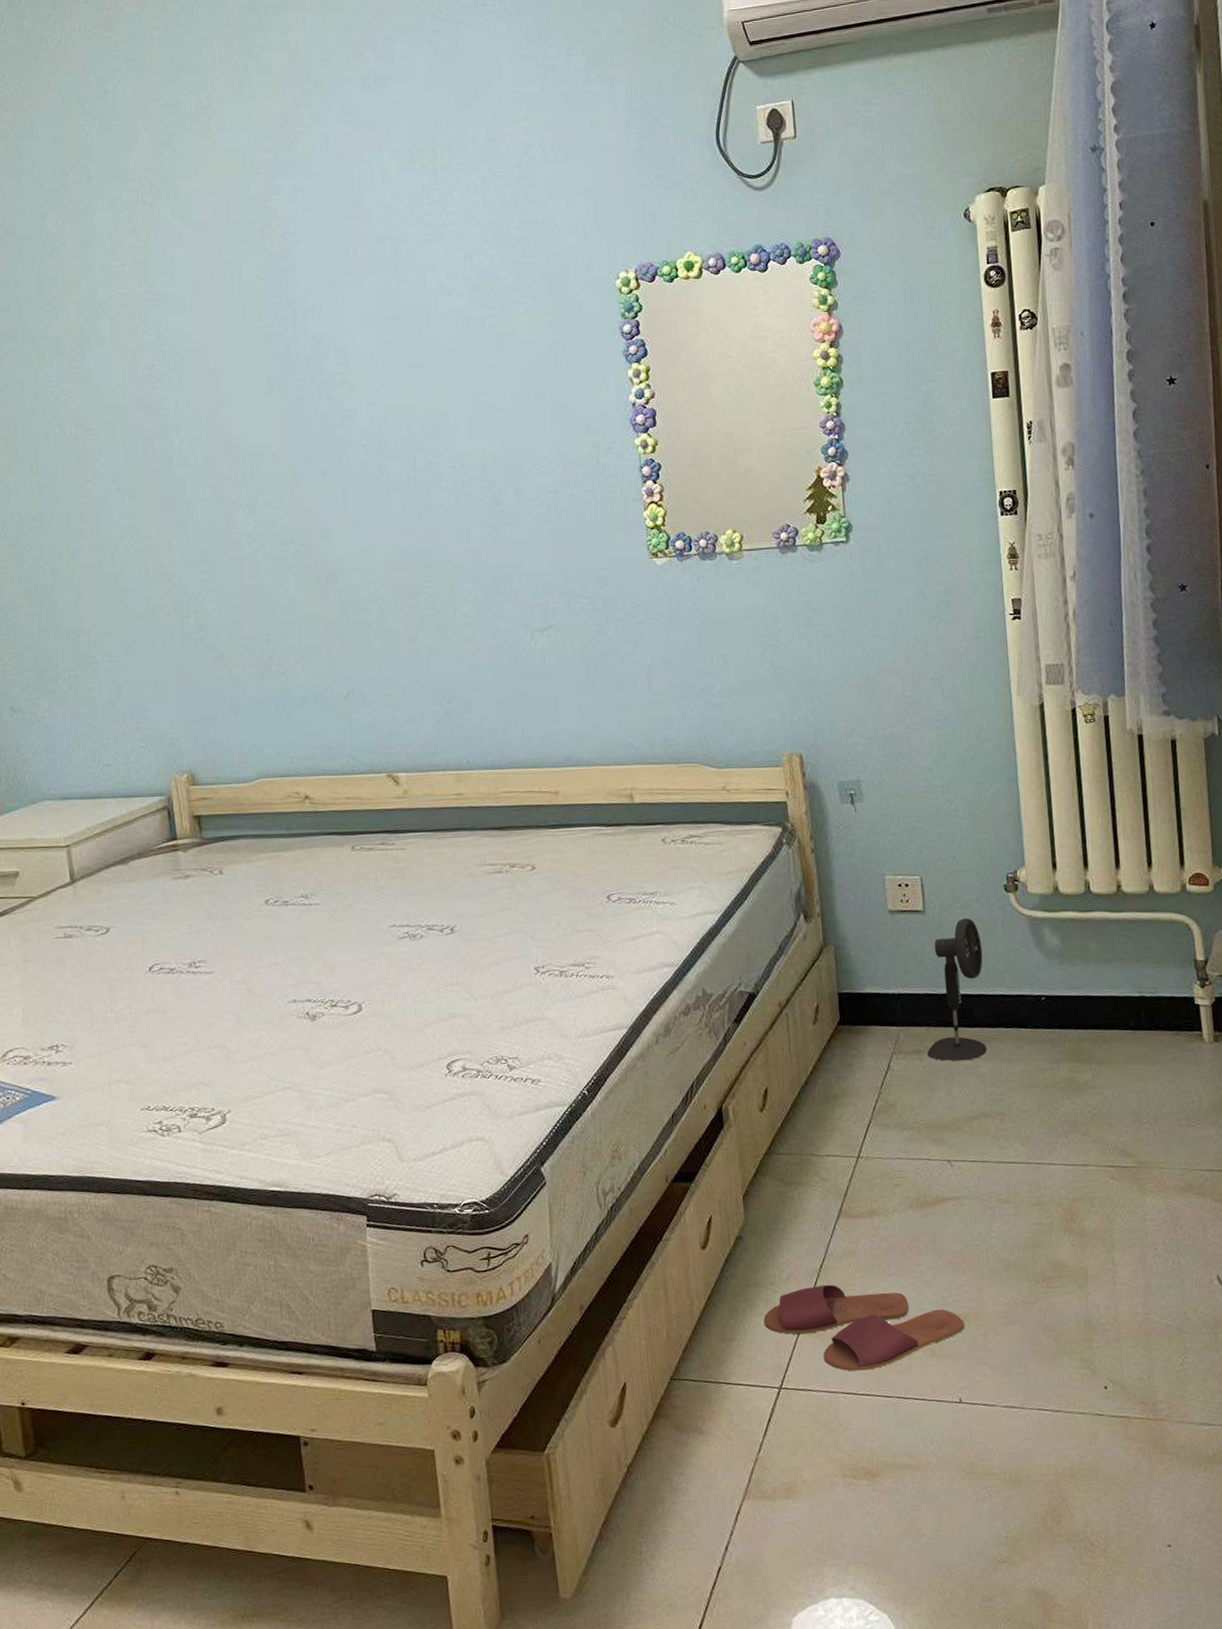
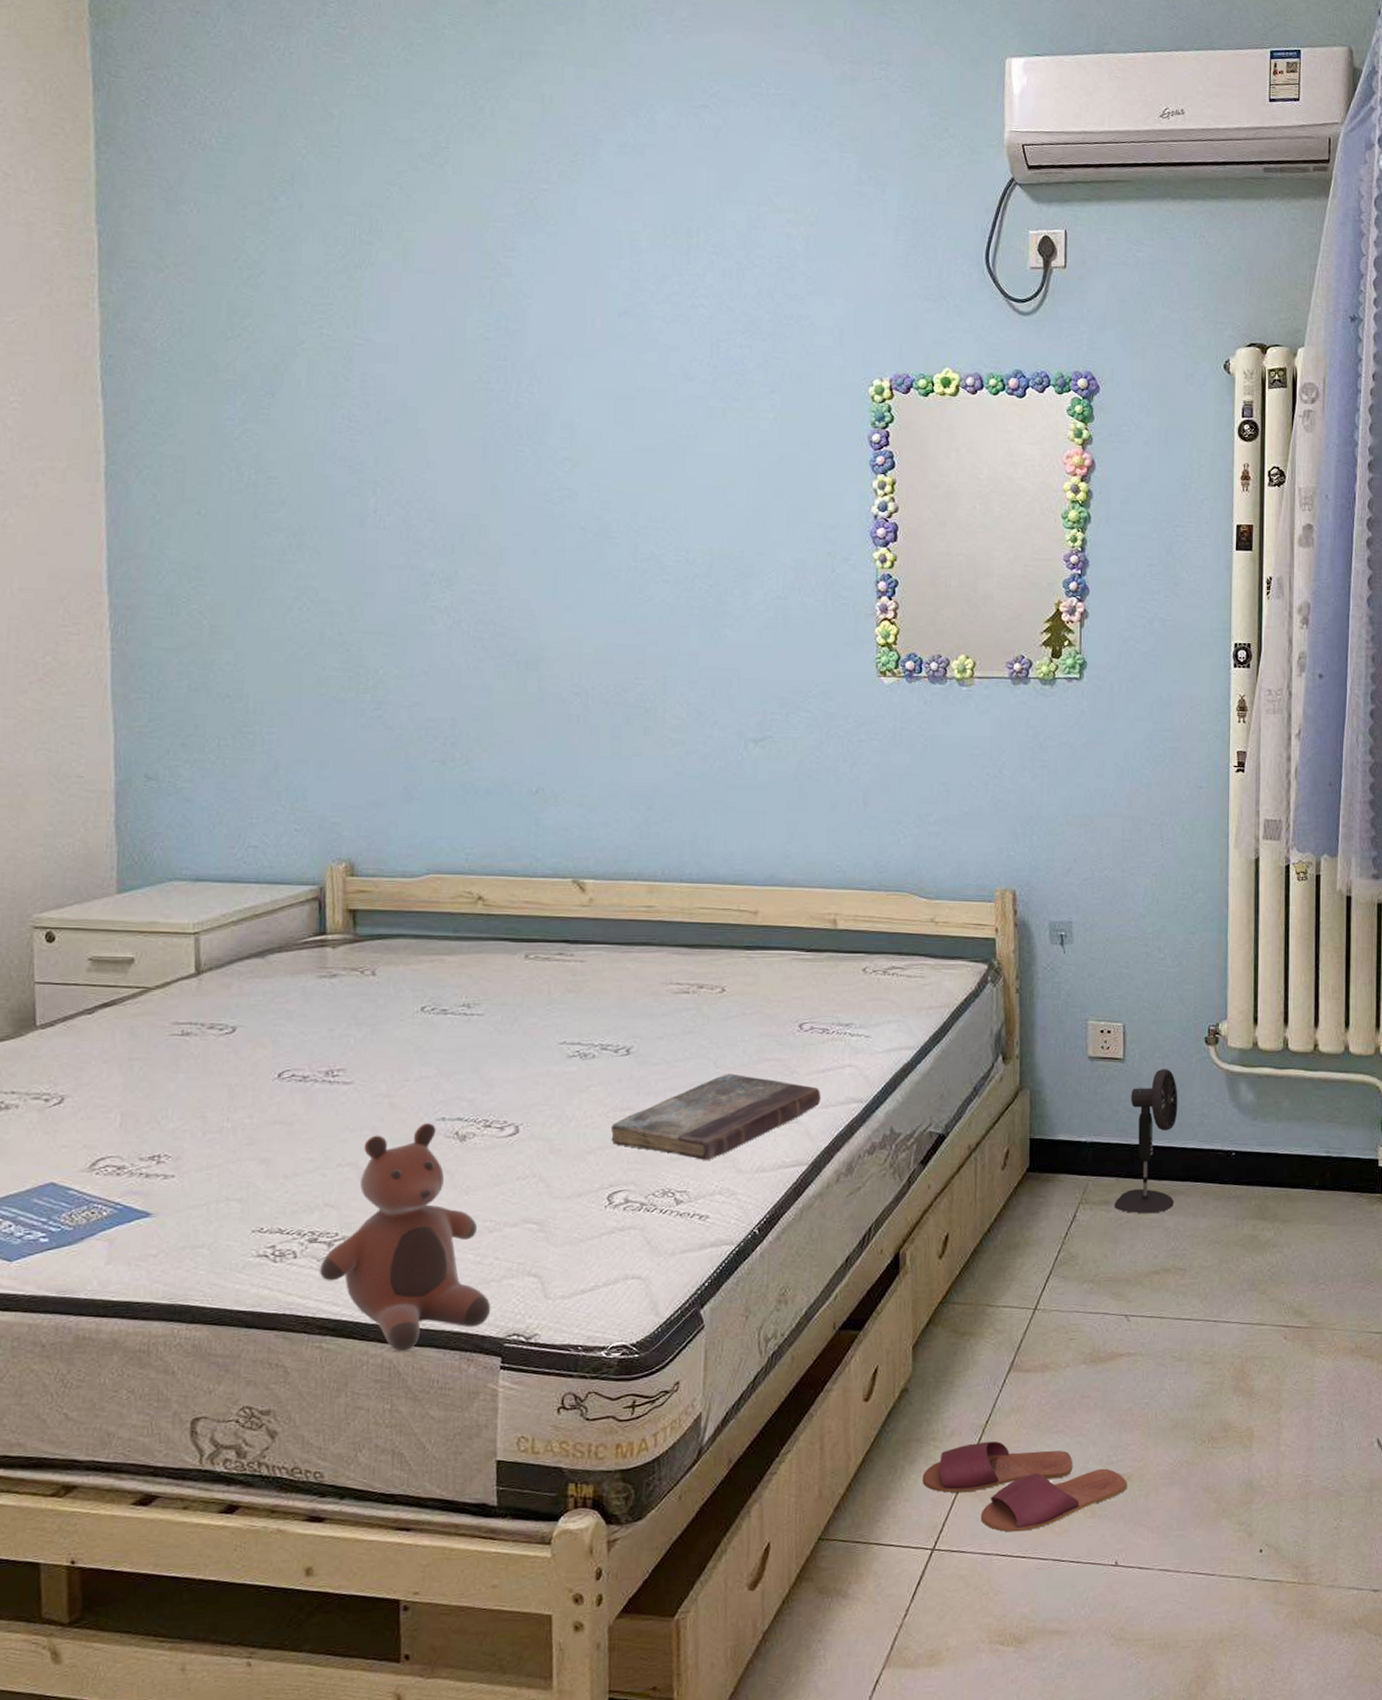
teddy bear: none [202,1005,353,1214] -> present [320,1123,491,1352]
book: none [443,945,634,1028] -> present [610,1073,821,1160]

